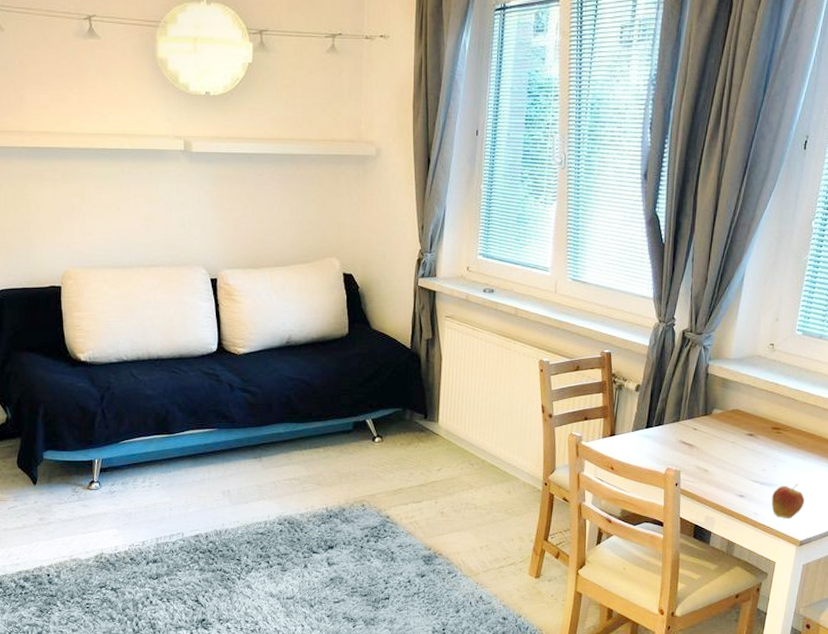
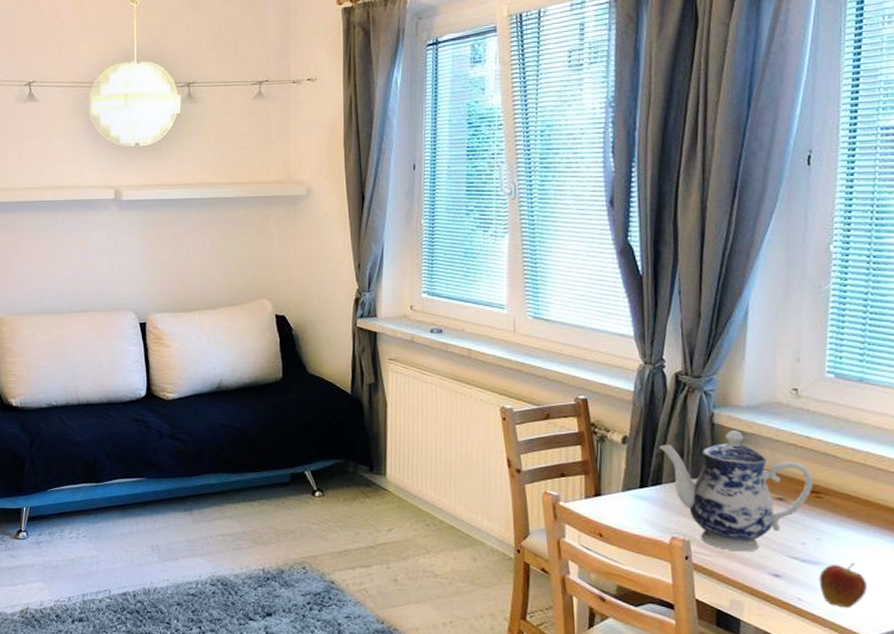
teapot: none [664,379,776,478] -> present [659,430,813,552]

